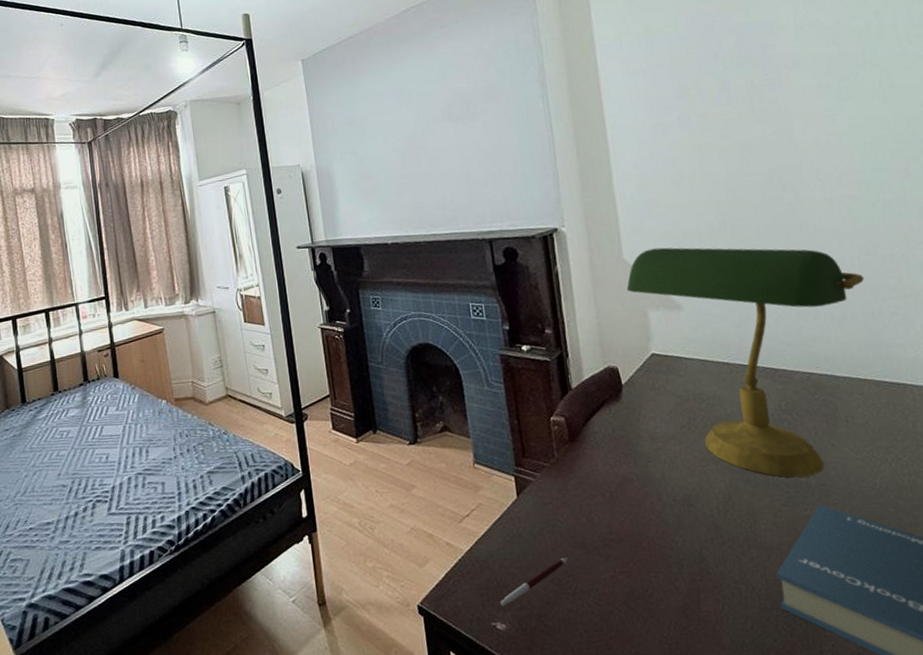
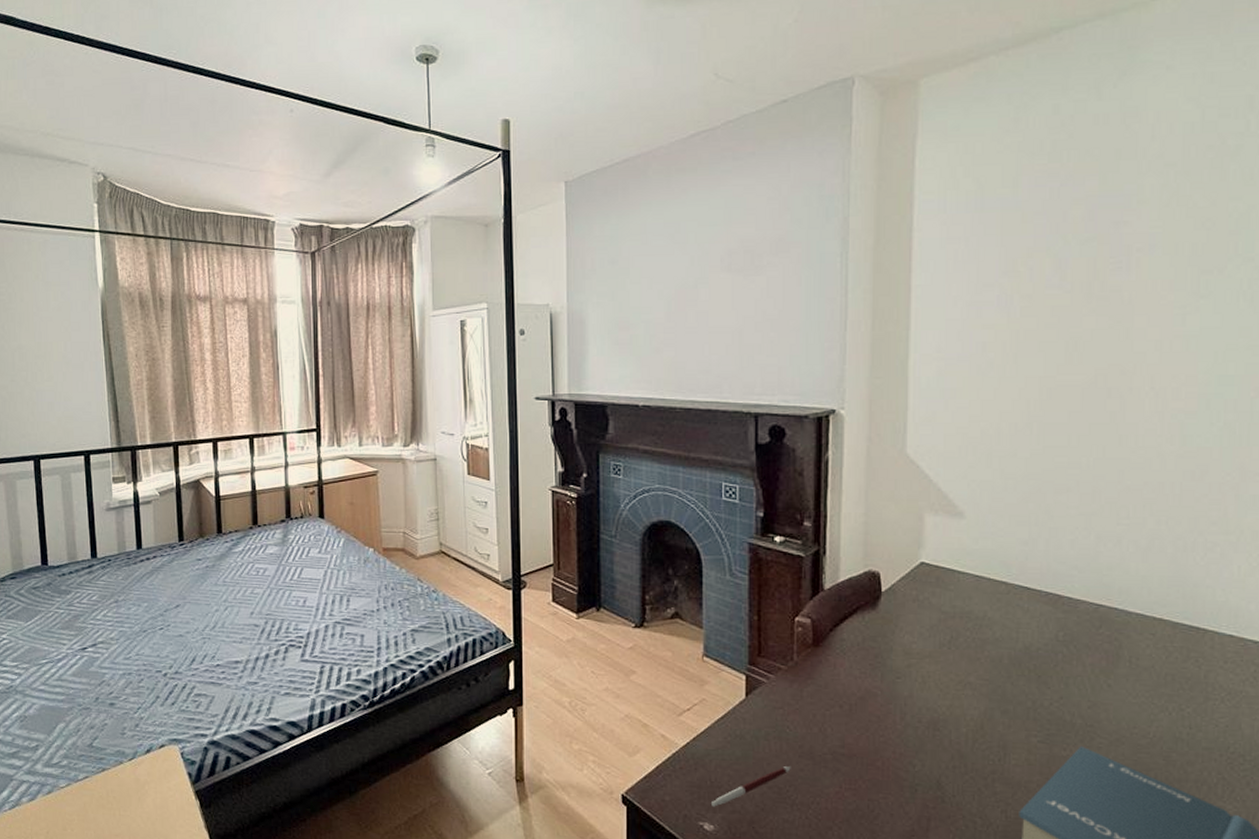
desk lamp: present [626,247,865,478] -> none [904,445,1183,715]

